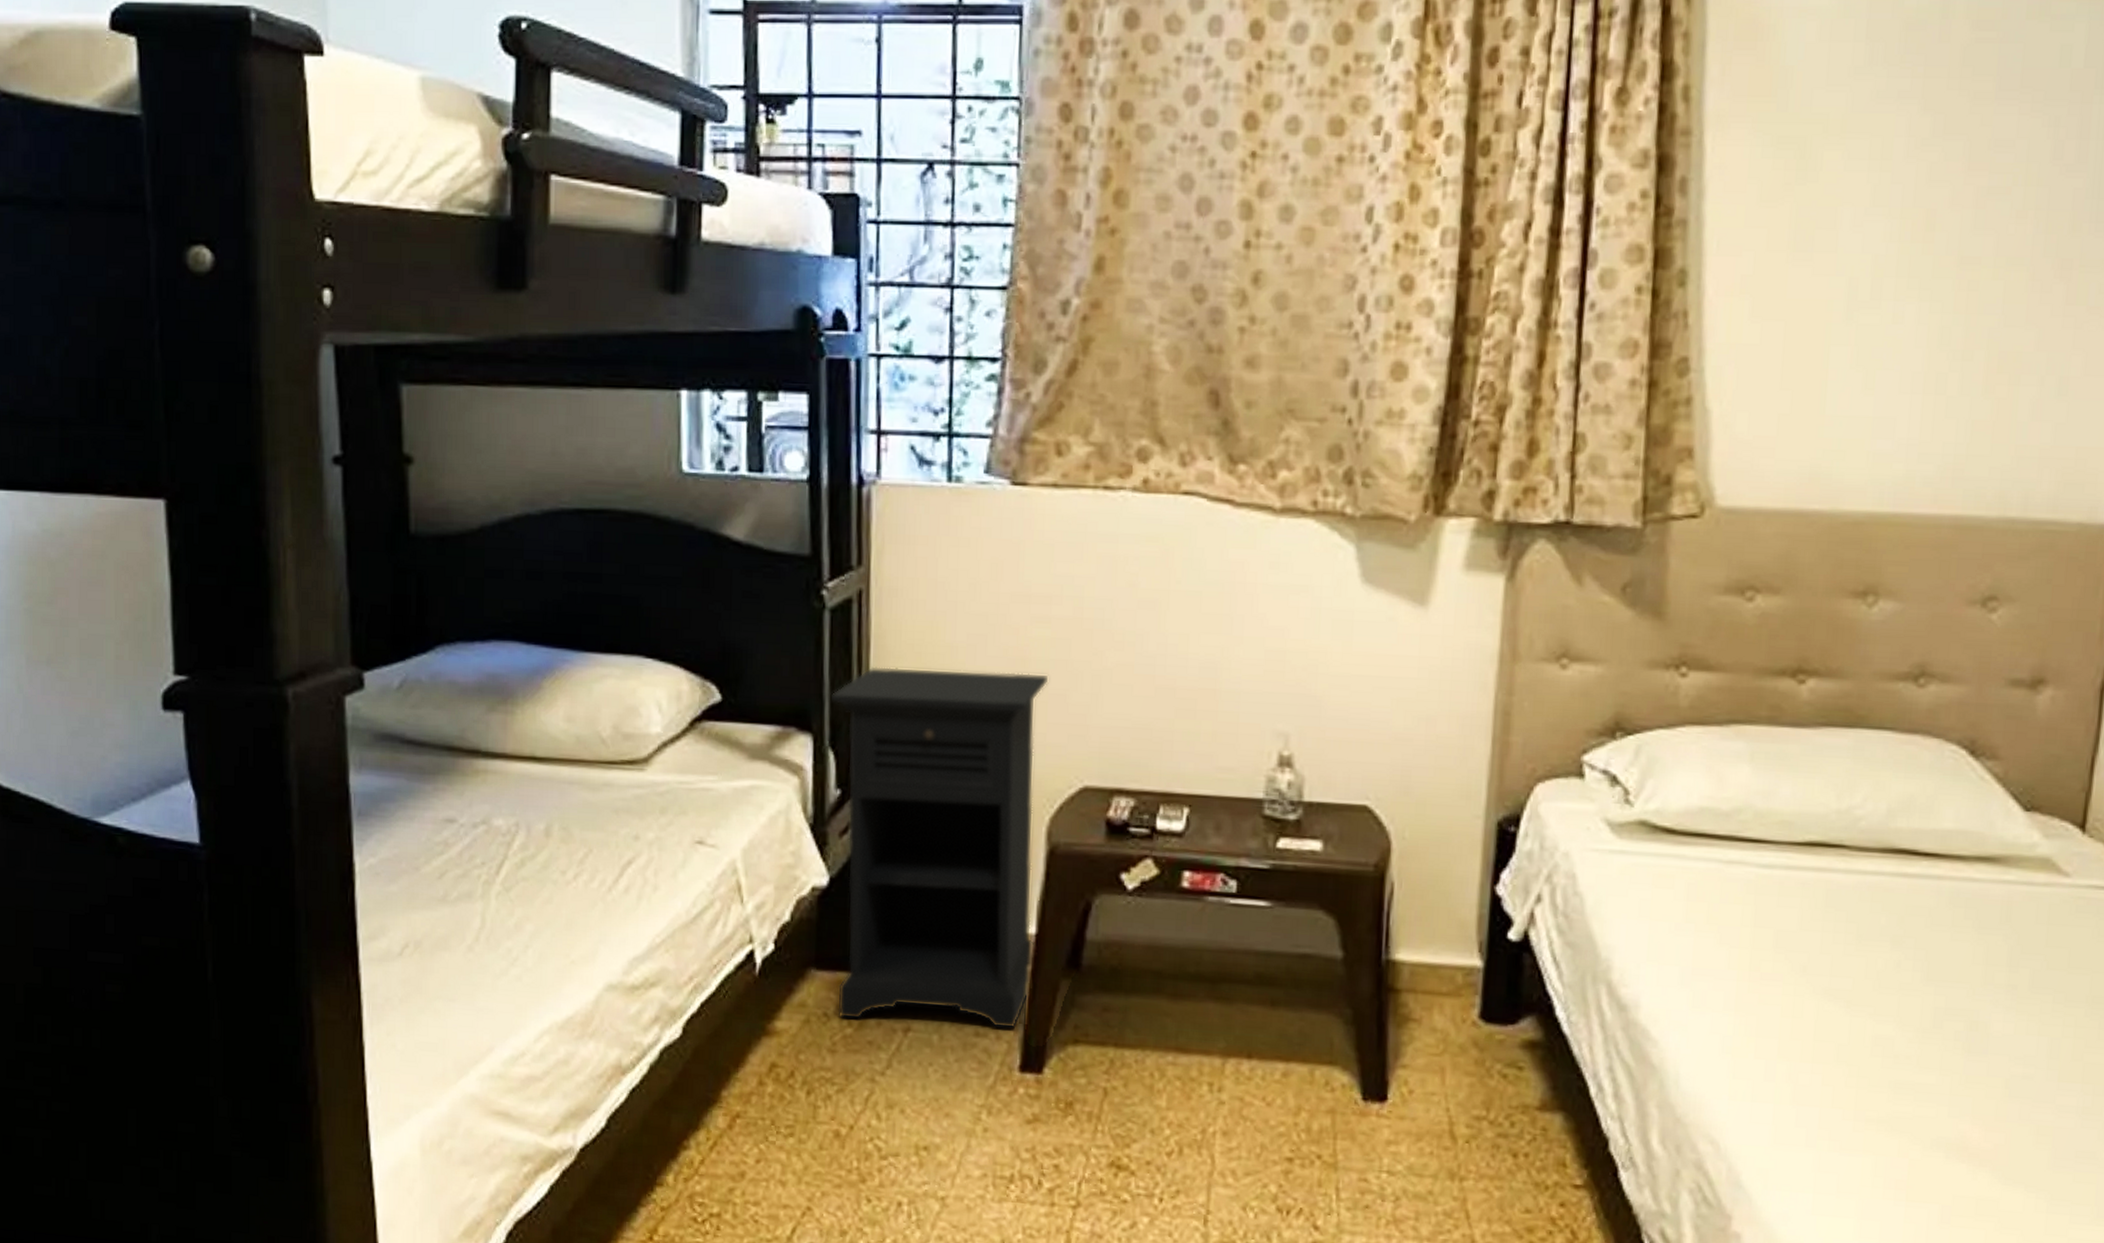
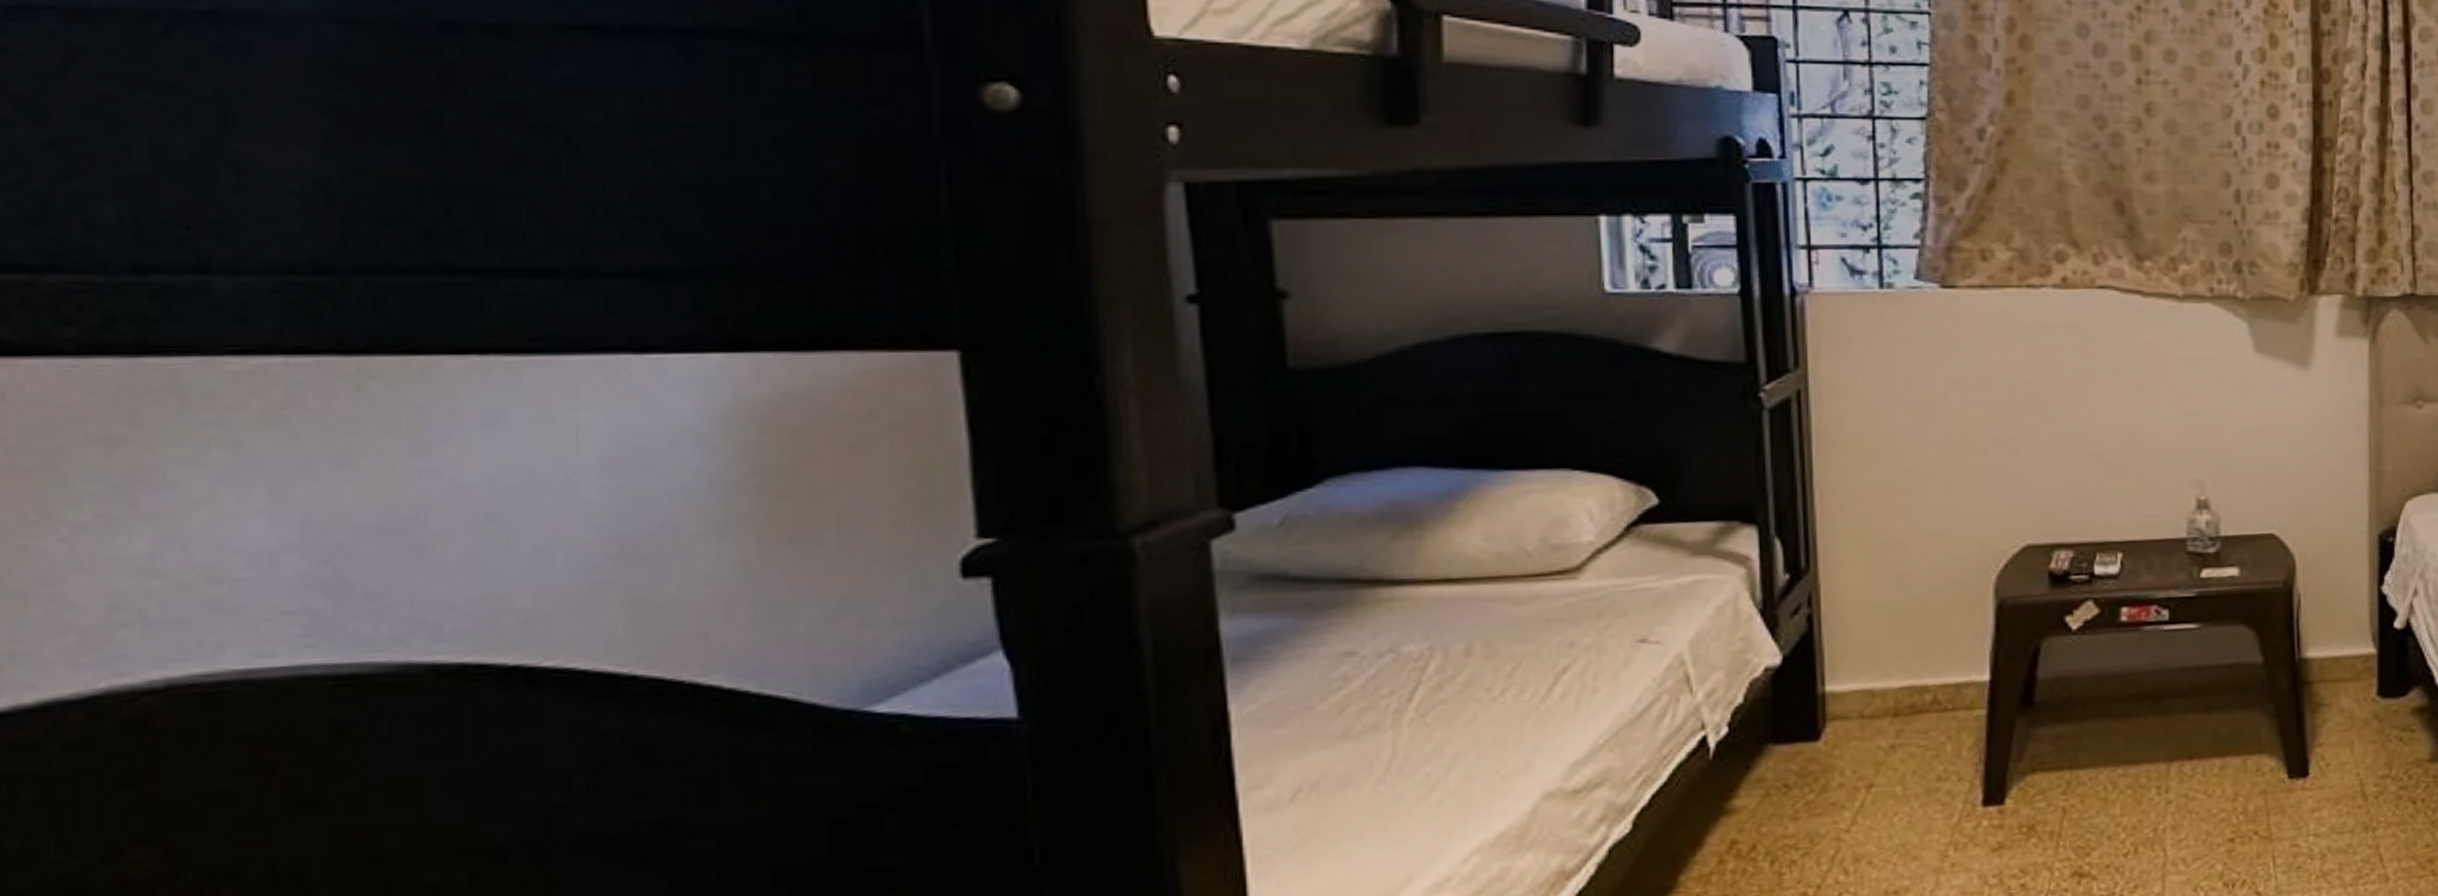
nightstand: present [831,666,1049,1030] -> none [1775,451,1989,787]

